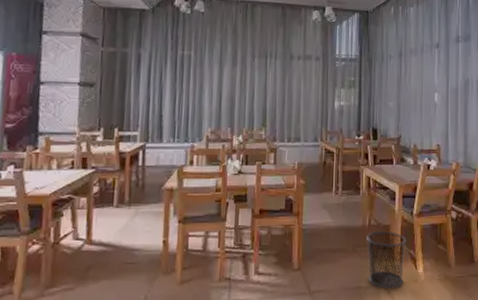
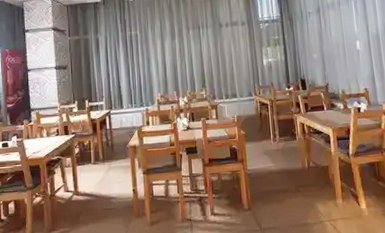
waste bin: present [366,231,407,289] -> none [307,172,348,225]

